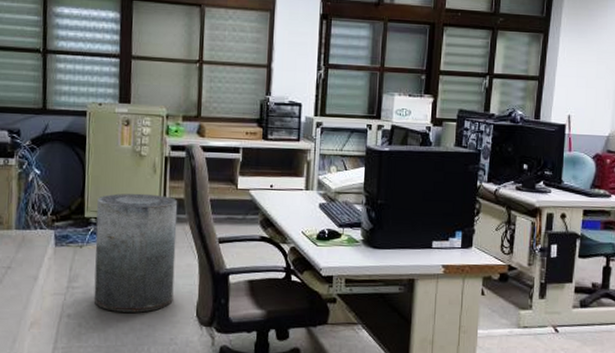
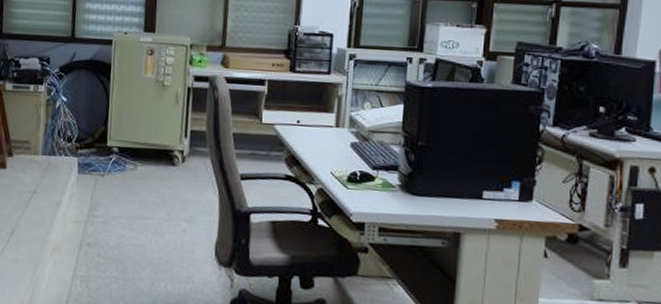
trash can: present [93,193,178,313] -> none [113,123,200,247]

